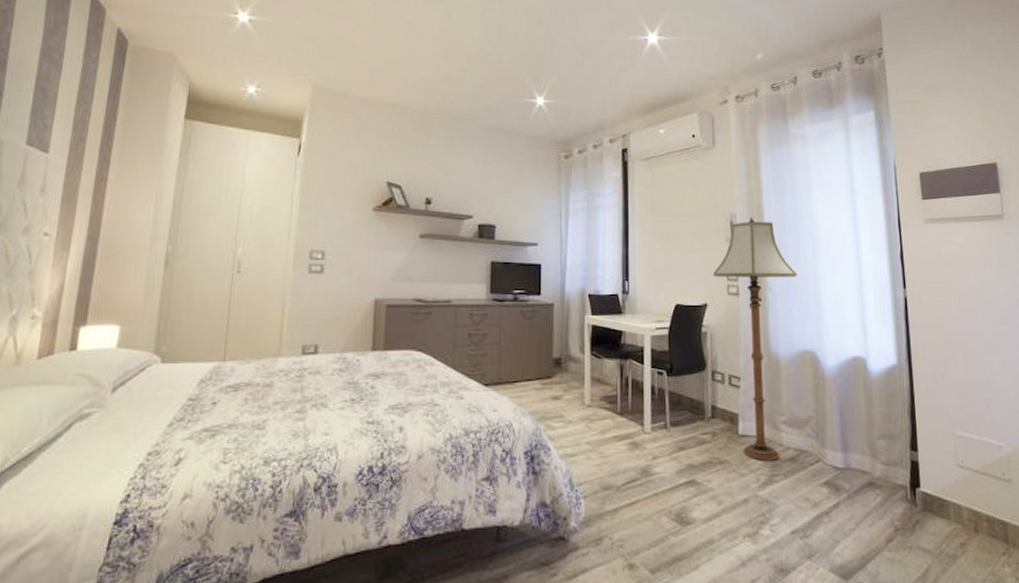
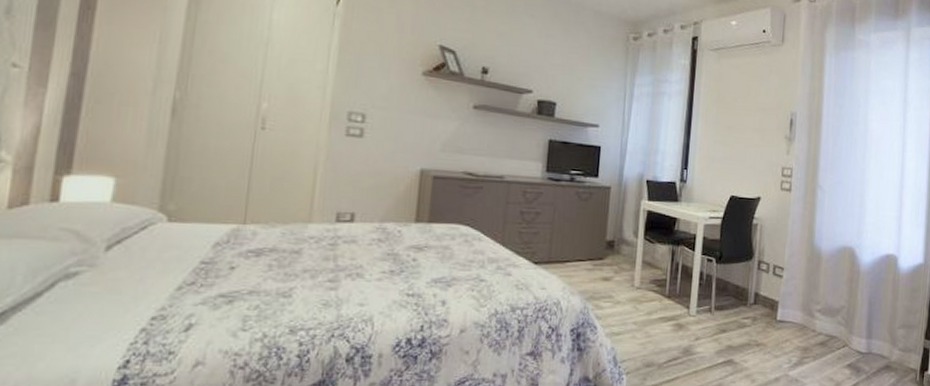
floor lamp: present [712,216,798,461] -> none [768,117,847,344]

